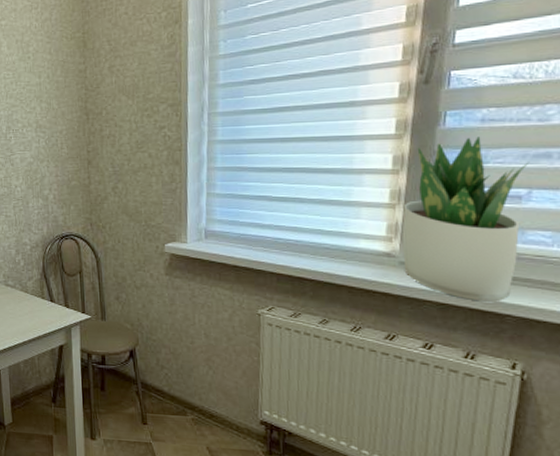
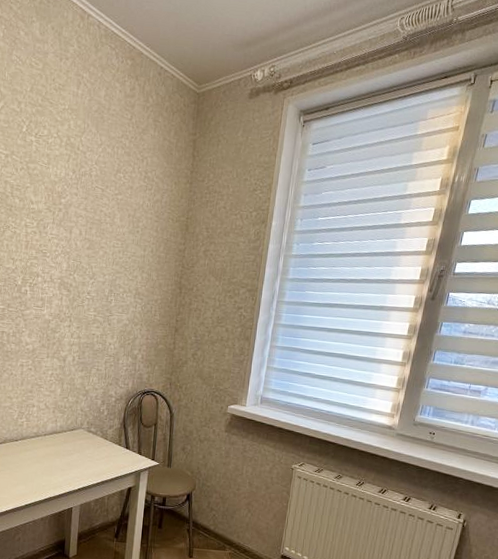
planter: present [402,136,530,302] -> none [399,344,489,468]

